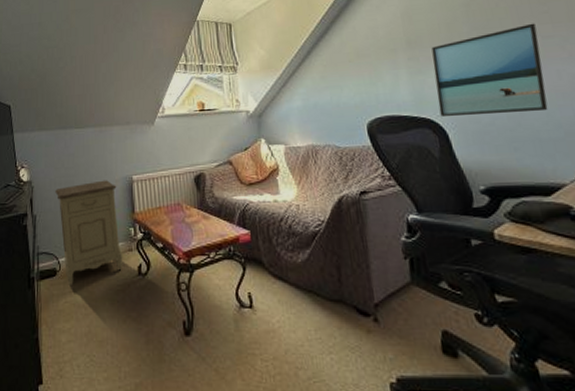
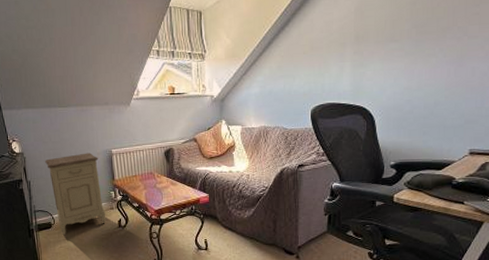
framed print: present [431,23,548,116] -> none [372,23,466,105]

